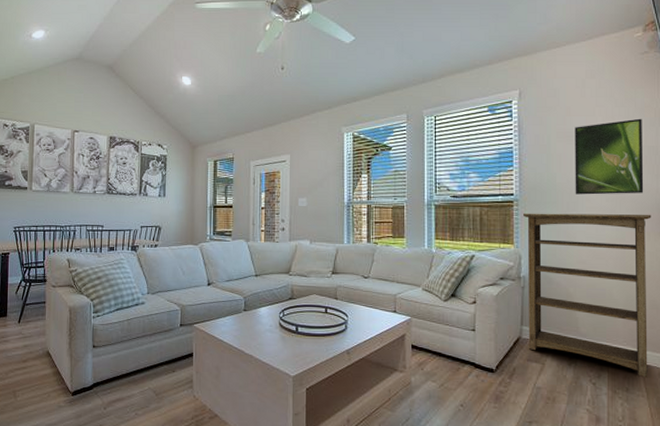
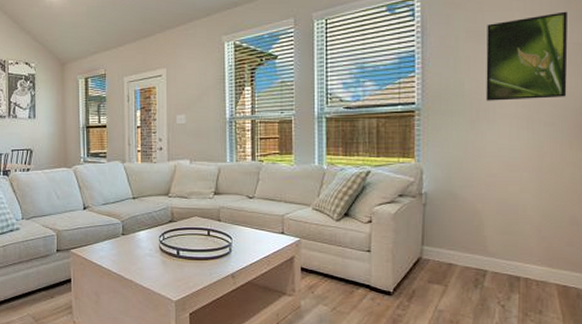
bookshelf: present [522,213,652,378] -> none [425,121,575,299]

